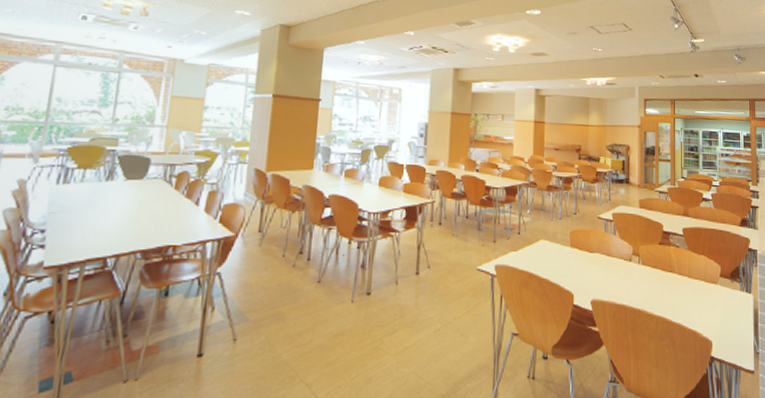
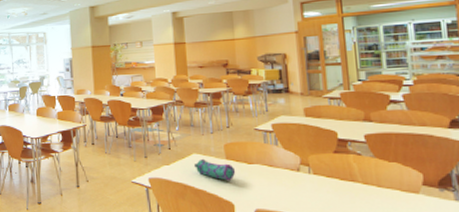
pencil case: none [541,245,578,270] -> present [194,158,236,181]

